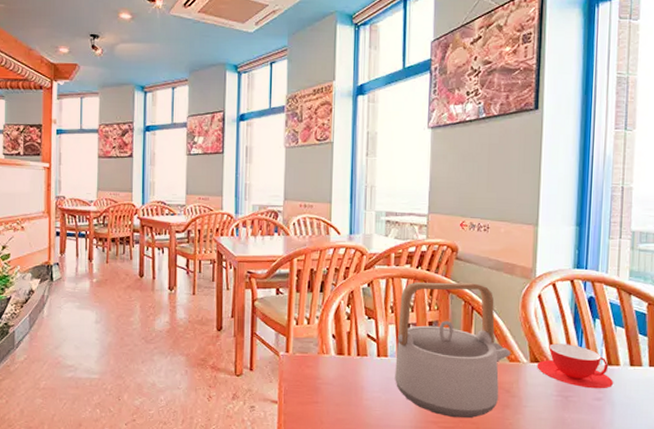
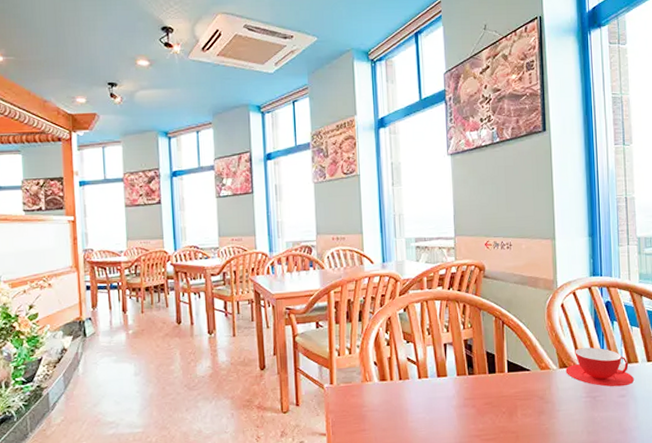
teapot: present [395,282,511,419] -> none [435,298,541,430]

